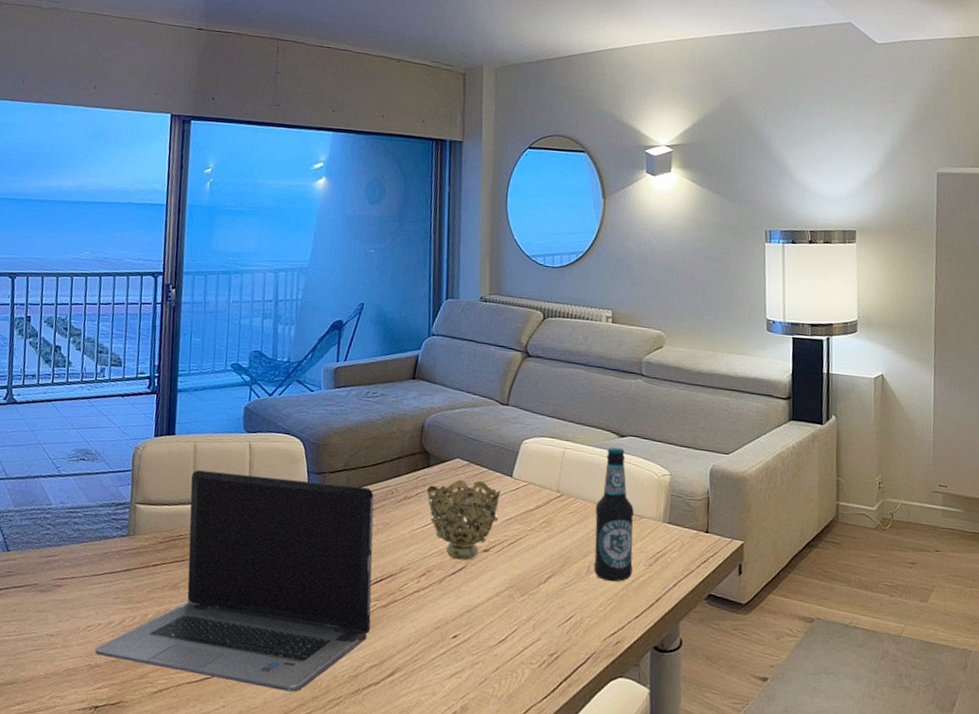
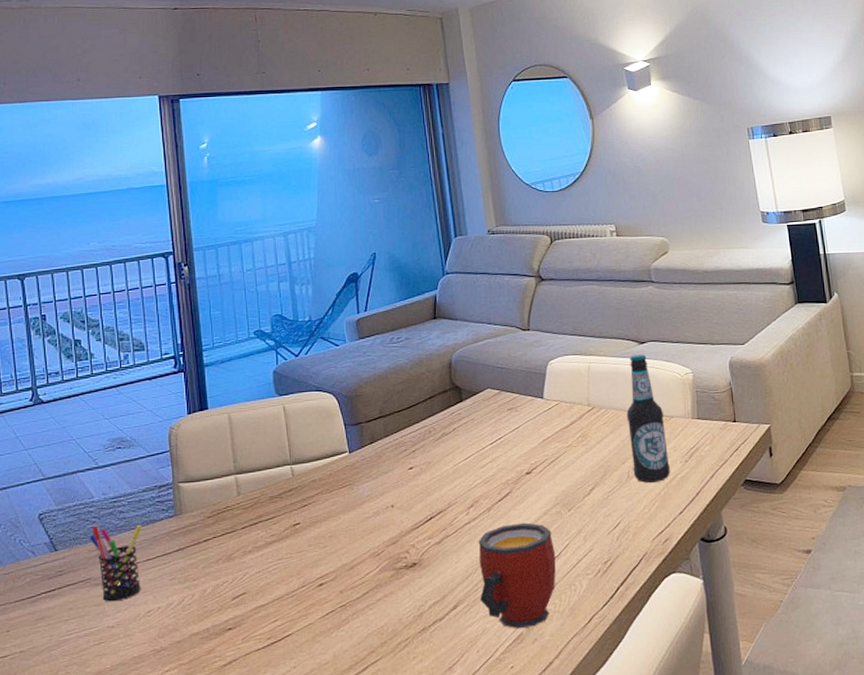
pen holder: none [41,532,94,611] -> present [89,525,142,602]
laptop computer: present [95,470,374,692] -> none [158,430,427,642]
mug: none [418,599,502,708] -> present [478,522,556,629]
decorative bowl: present [427,480,501,561] -> none [463,407,536,487]

